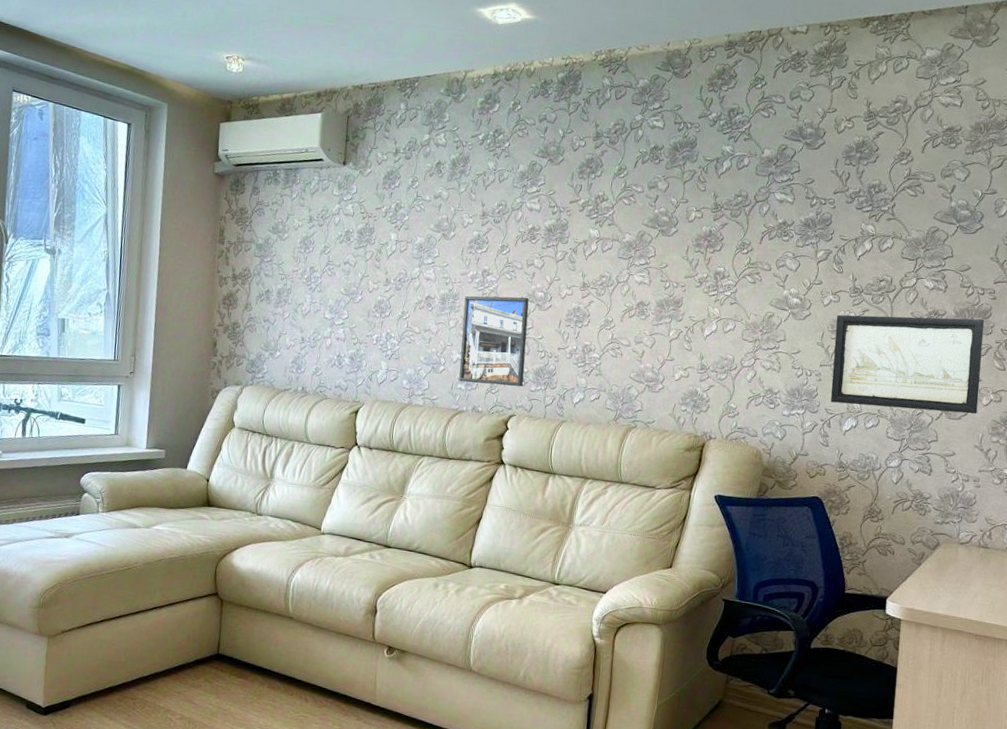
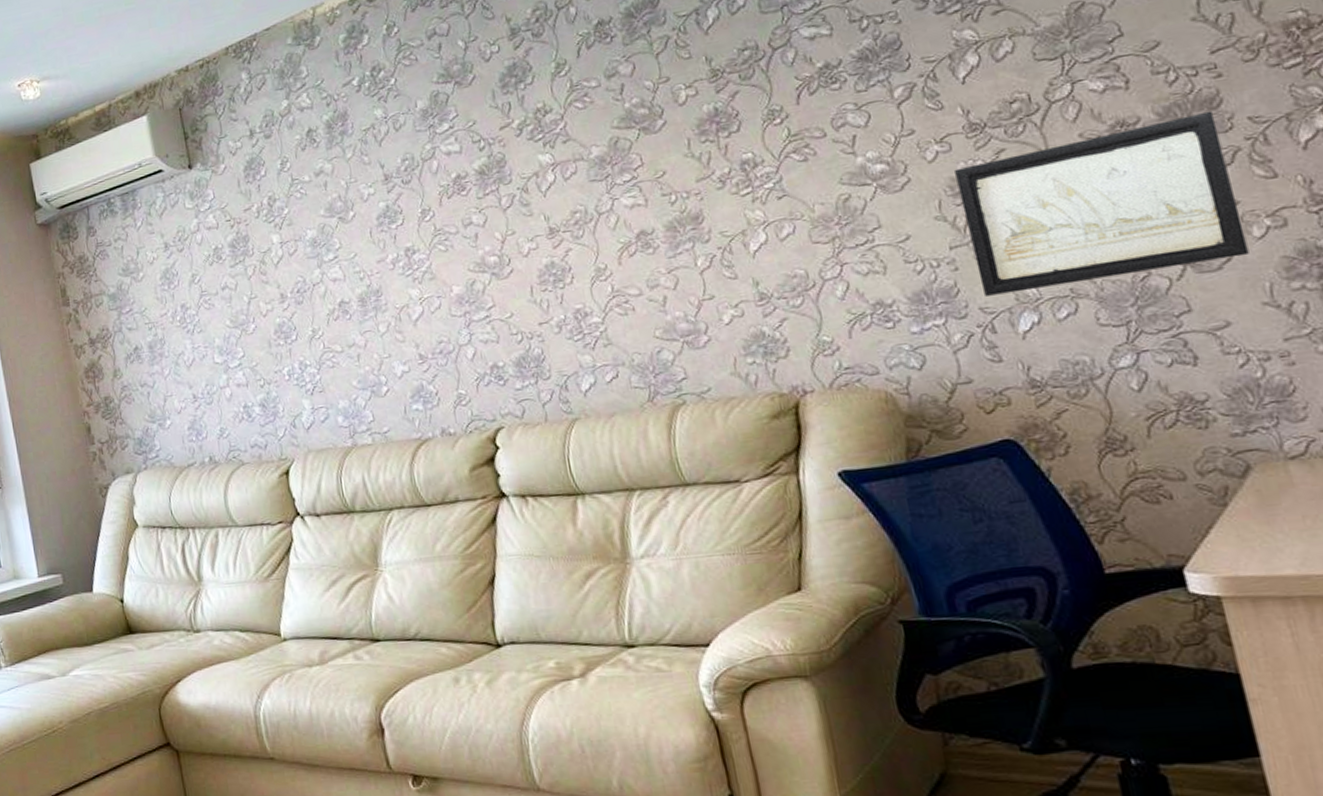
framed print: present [459,295,529,387] -> none [390,267,503,401]

